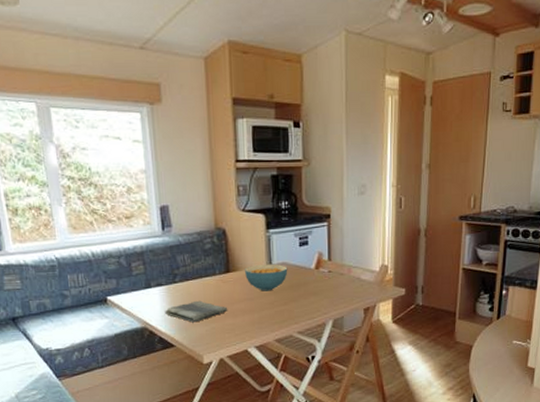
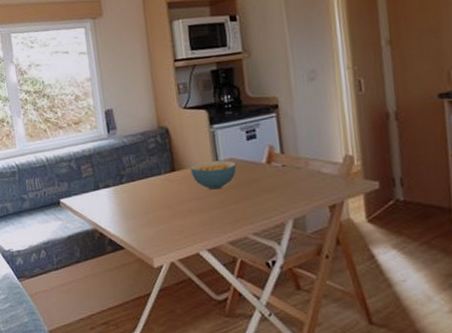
dish towel: present [165,300,228,323] -> none [113,201,176,224]

